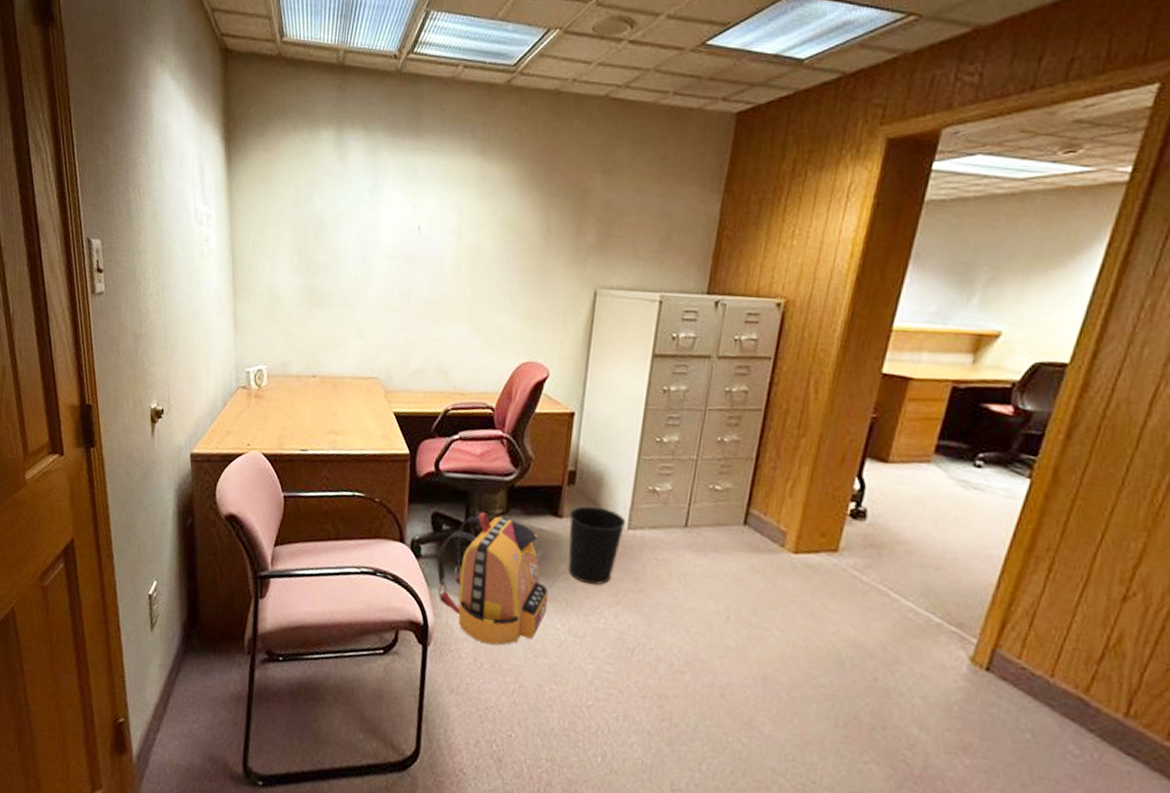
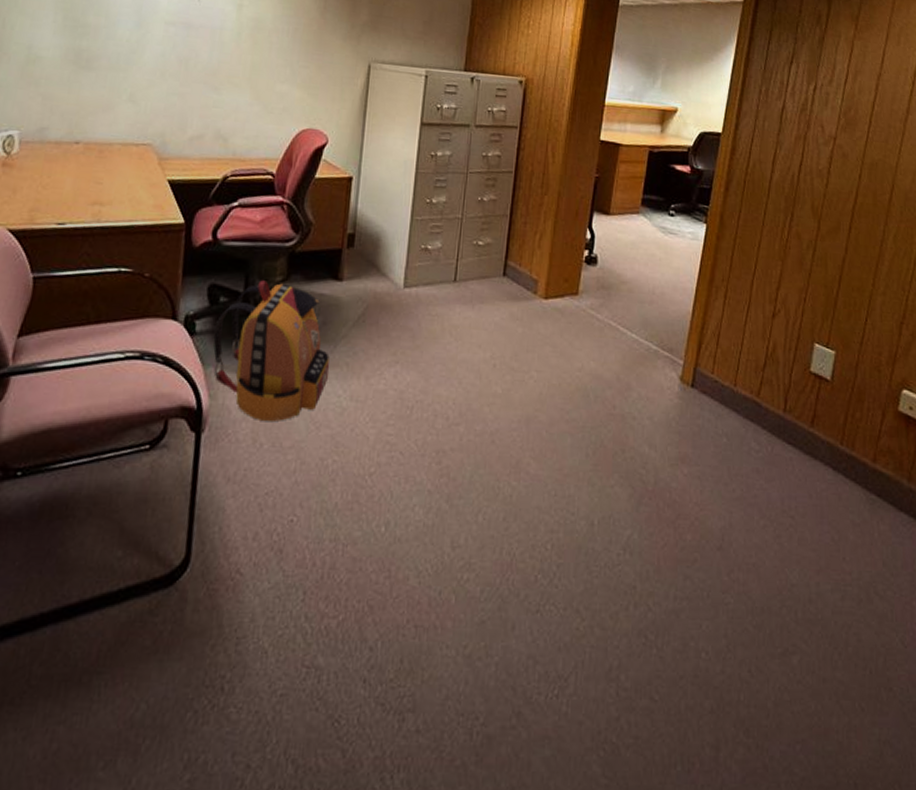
wastebasket: present [568,506,627,586] -> none [348,267,403,347]

